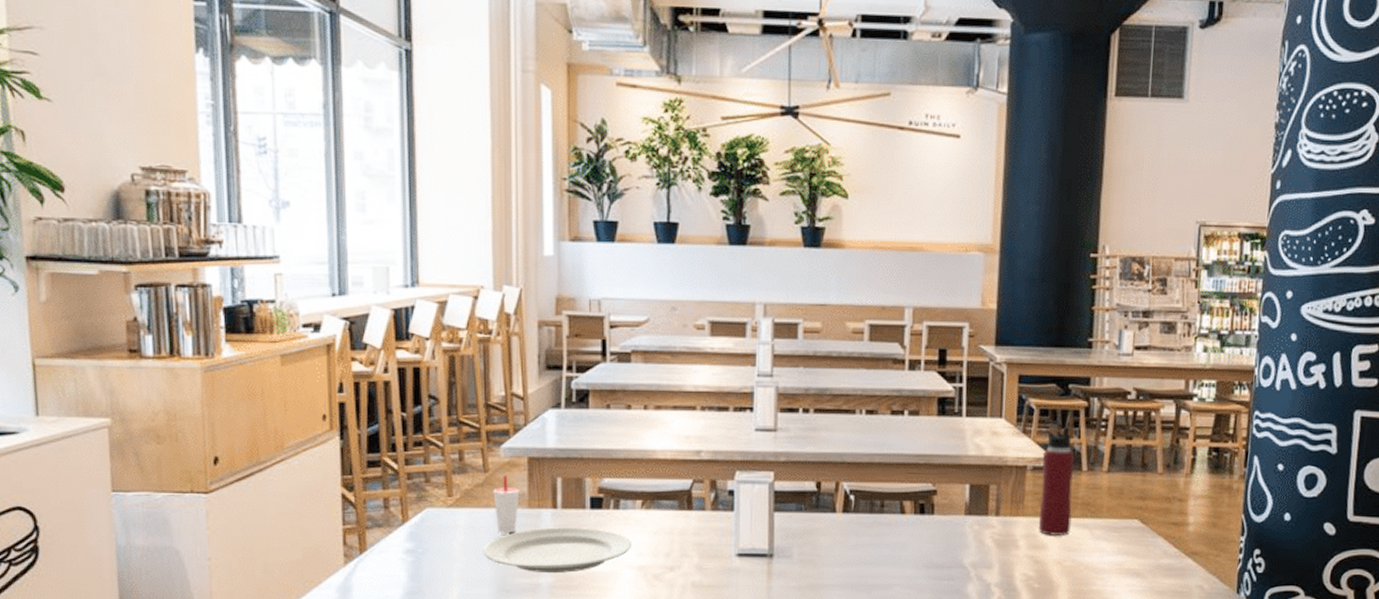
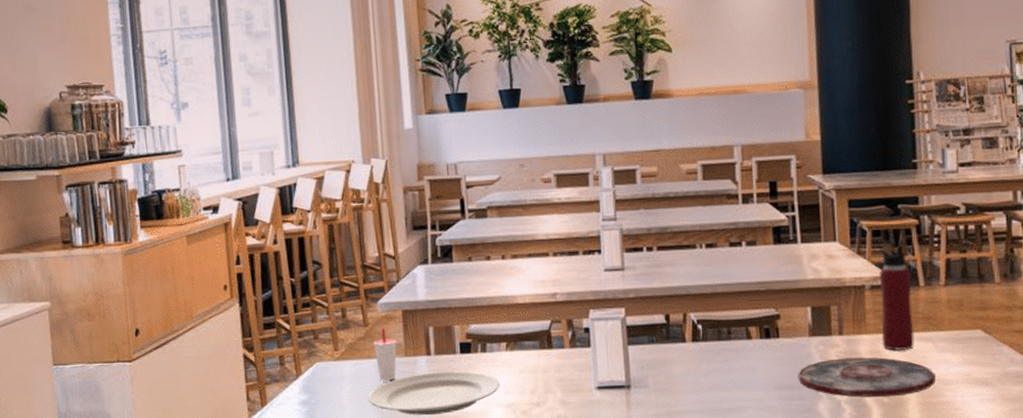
plate: none [949,540,1089,583] -> present [798,357,937,398]

